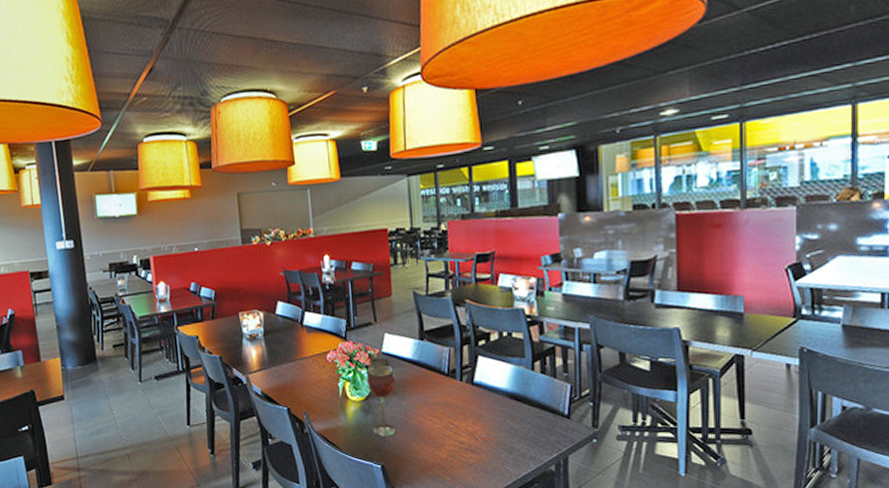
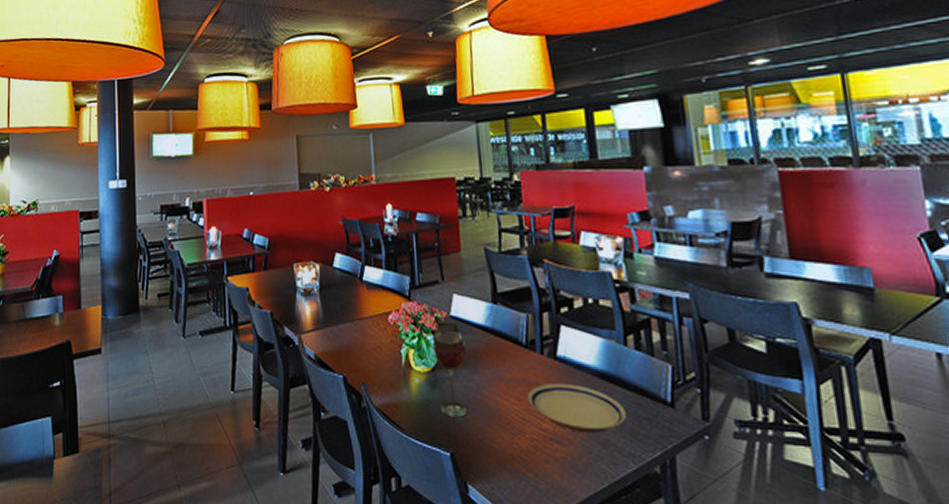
plate: none [448,403,531,443] -> present [527,383,627,433]

